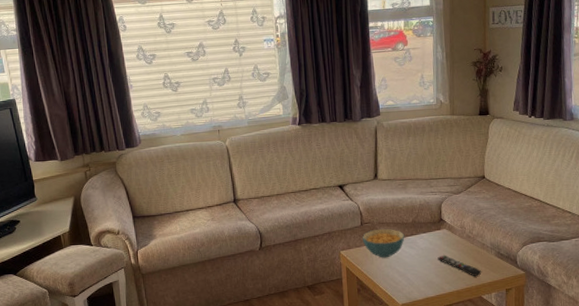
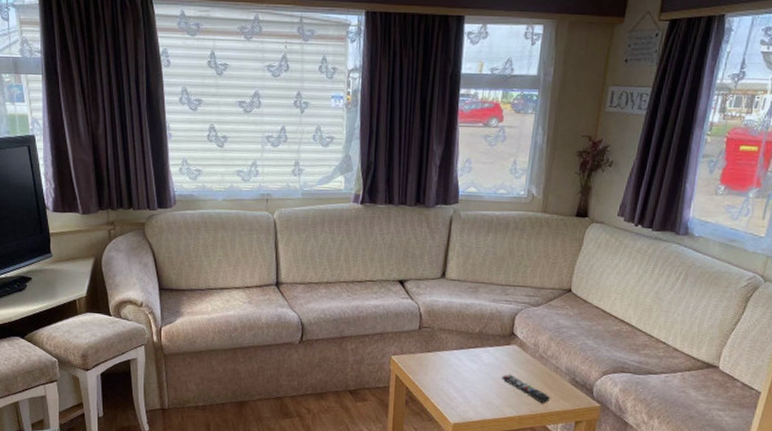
cereal bowl: present [362,228,405,258] -> none [418,335,468,370]

